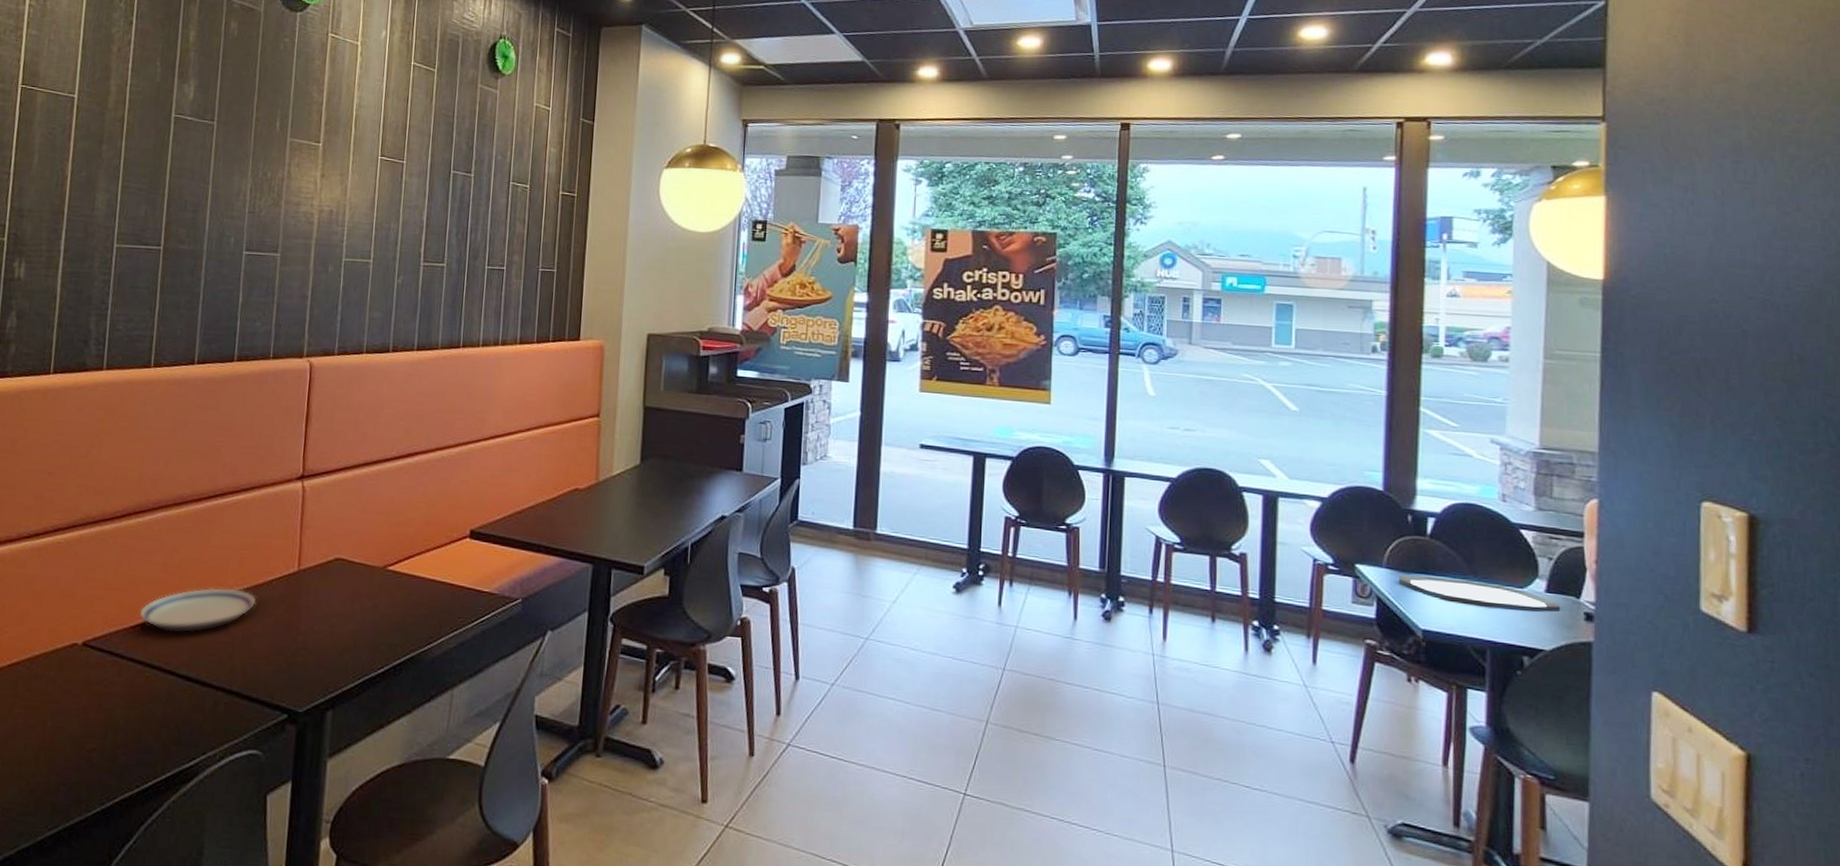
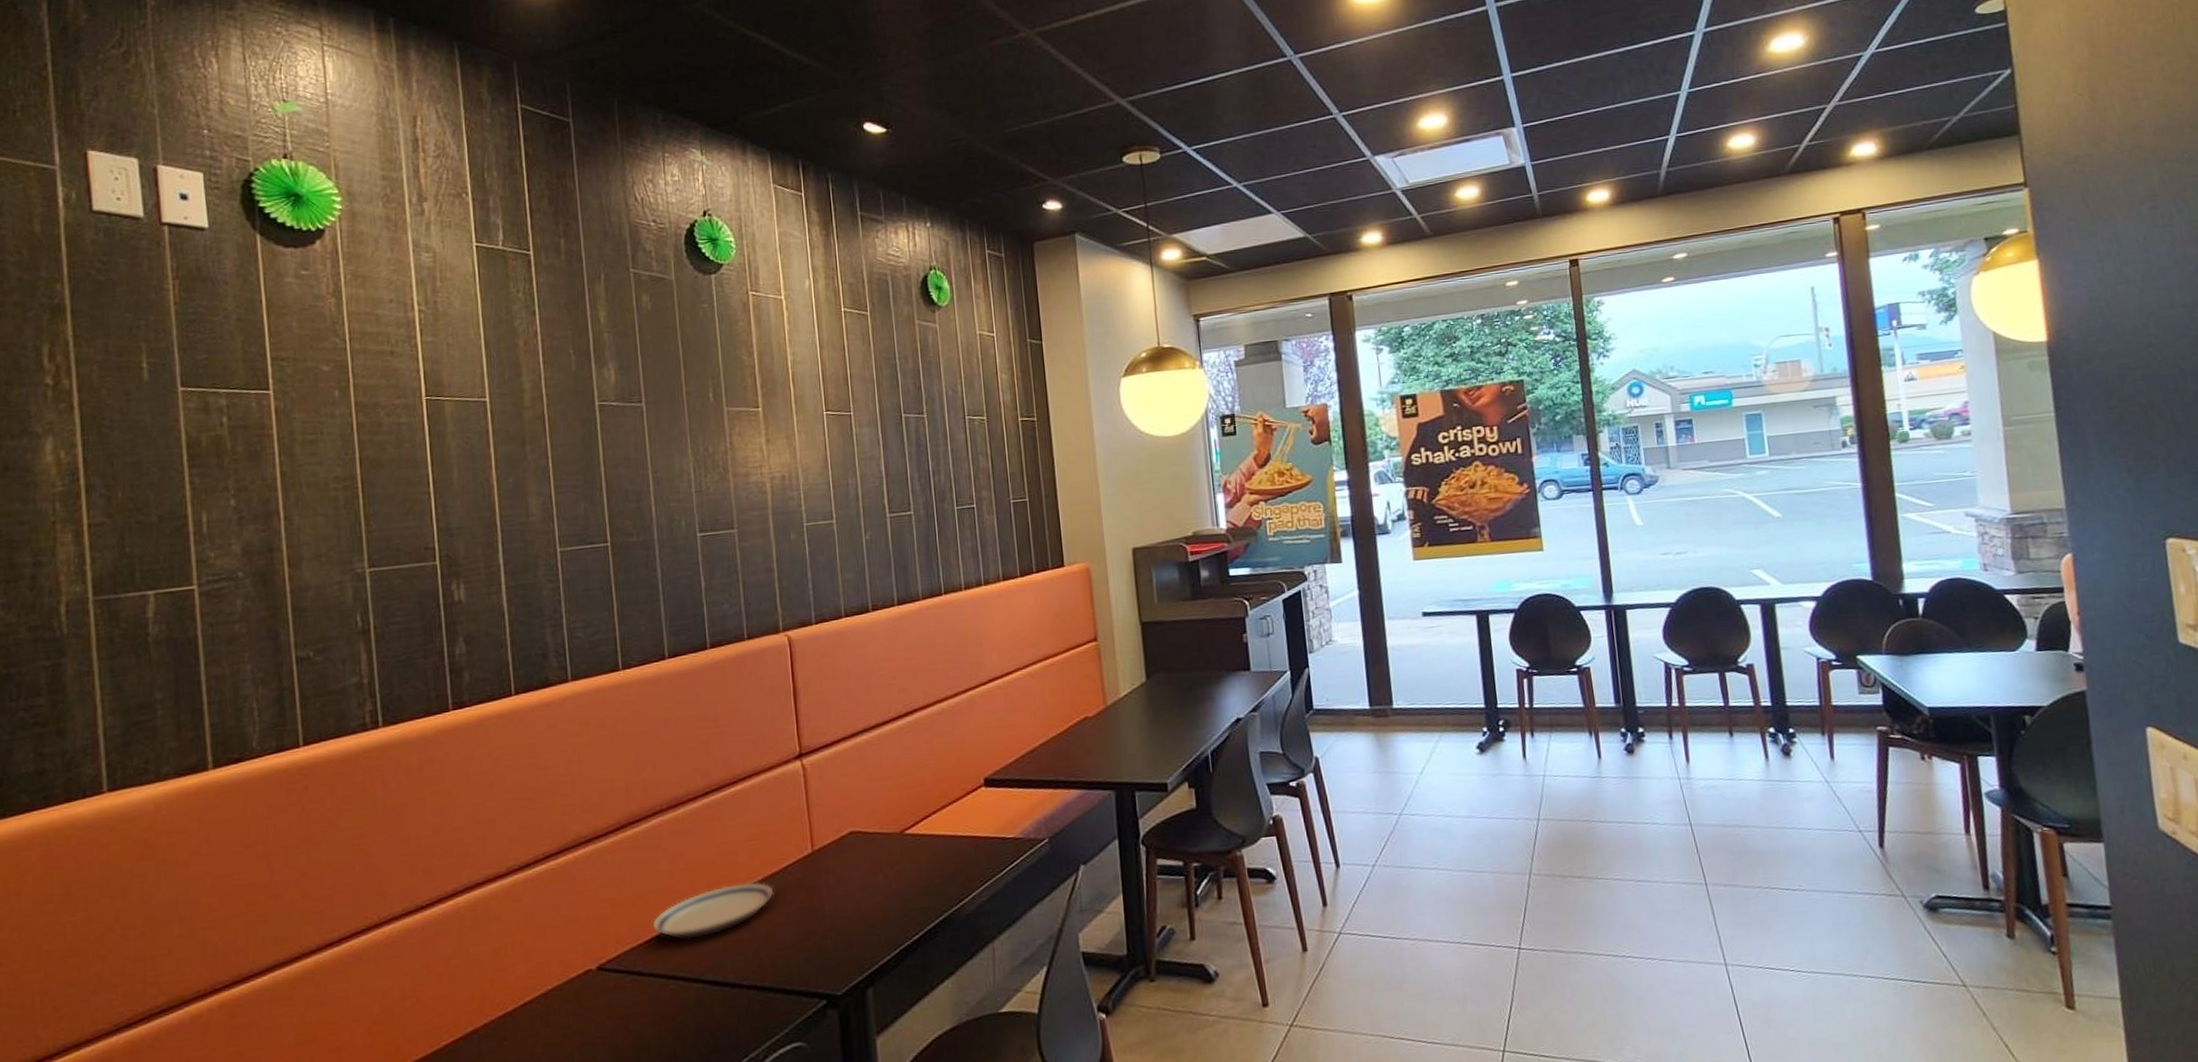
tray: present [1398,575,1560,613] -> none [1899,651,2052,676]

